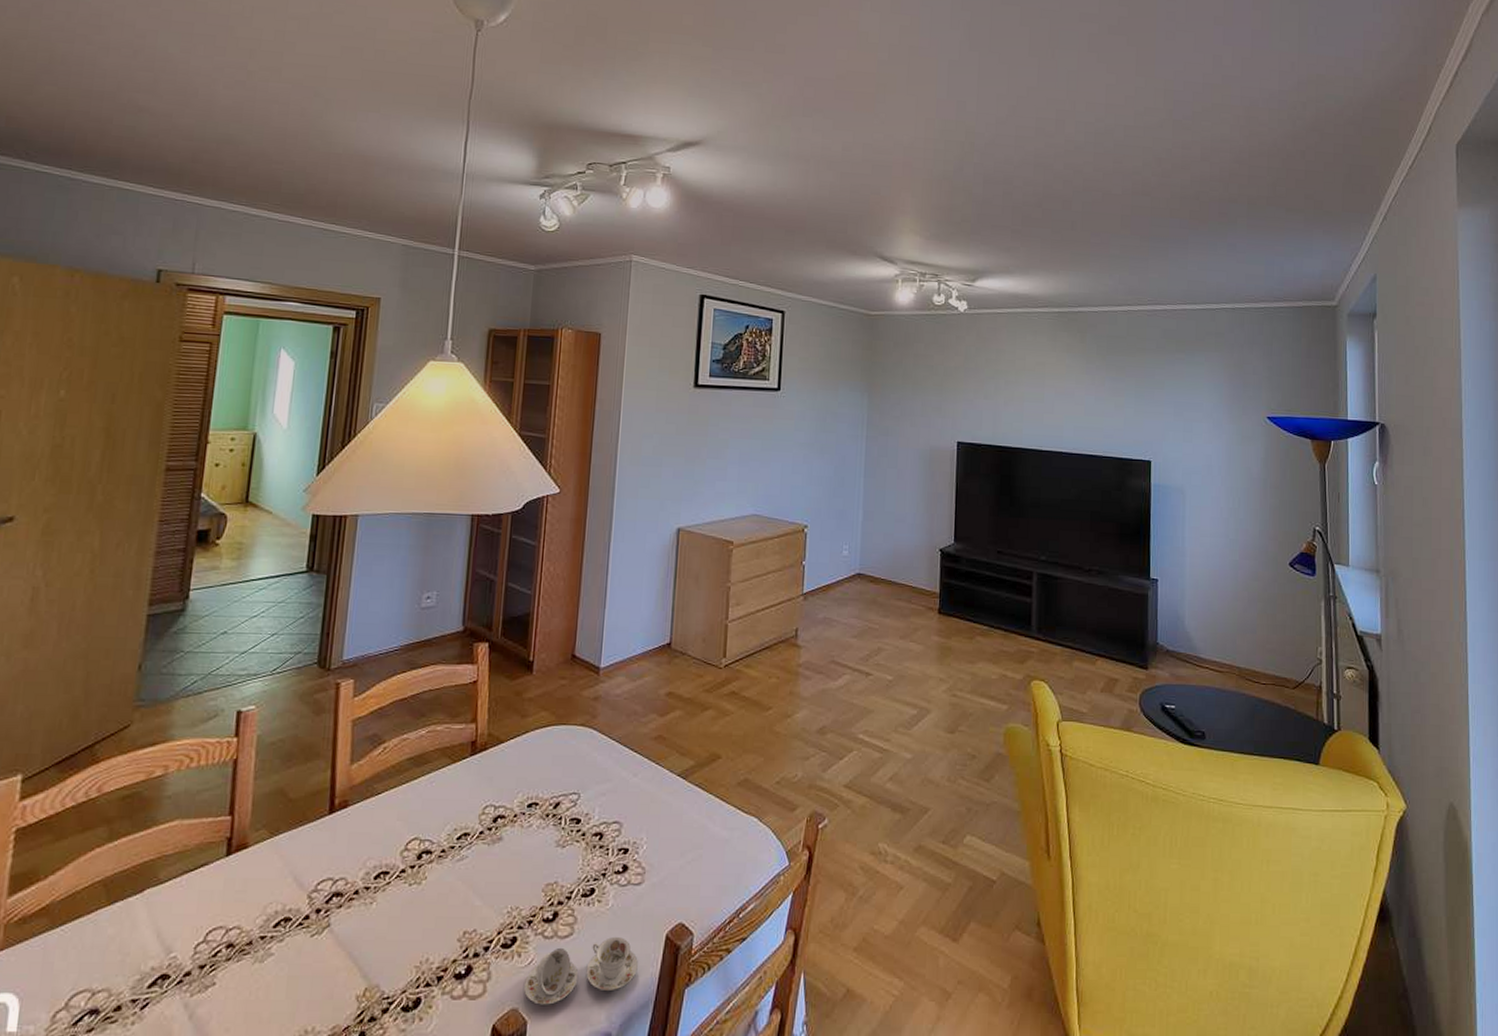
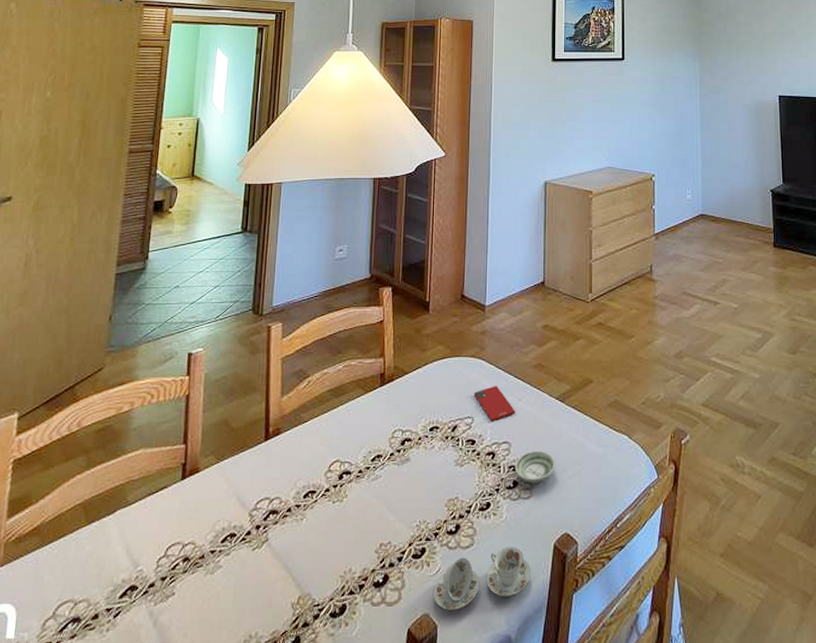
smartphone: none [581,758,630,799] -> present [473,385,516,422]
saucer: none [624,832,673,868] -> present [514,450,555,483]

